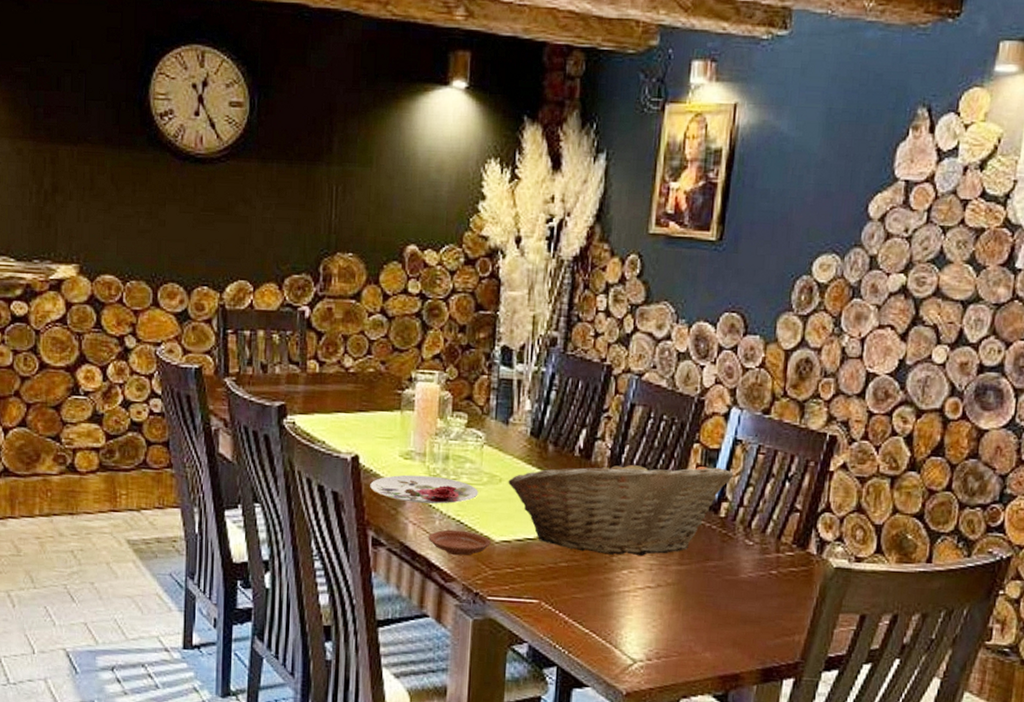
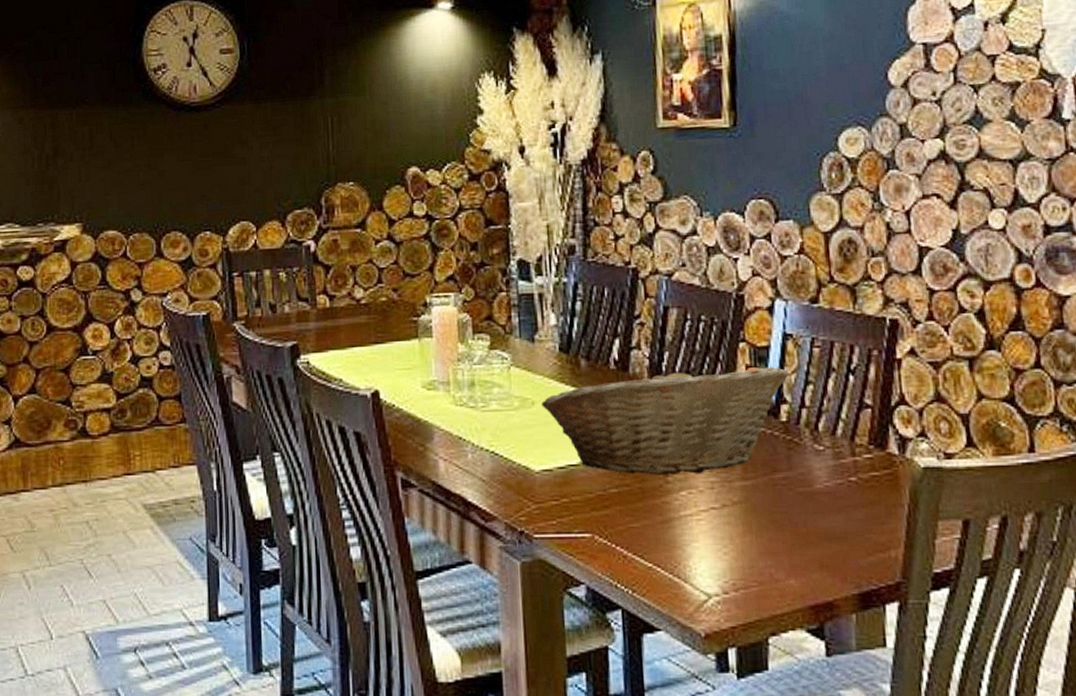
plate: present [370,474,479,504] -> none [394,405,511,436]
plate: present [428,529,491,556] -> none [462,462,531,491]

